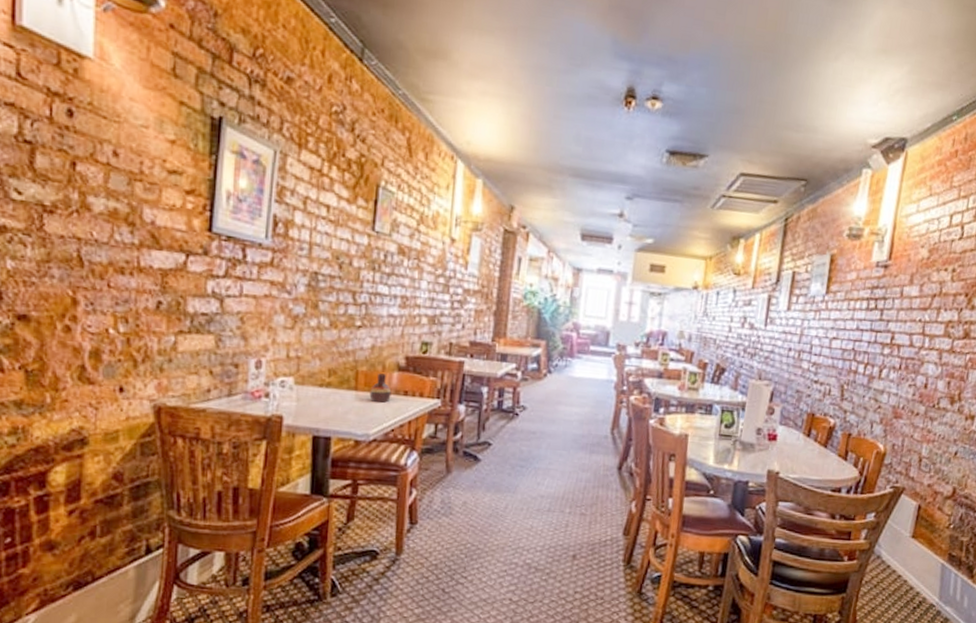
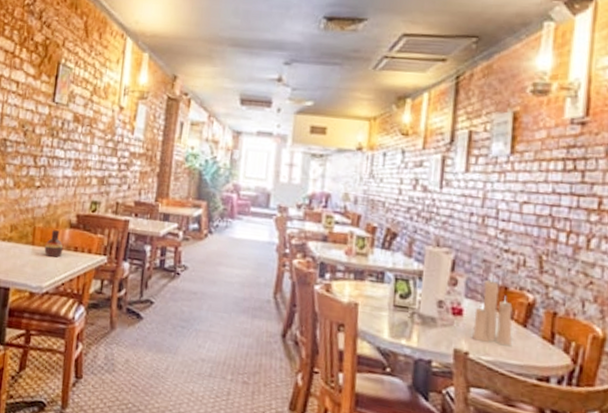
candle: none [783,403,817,465] -> present [472,274,512,347]

